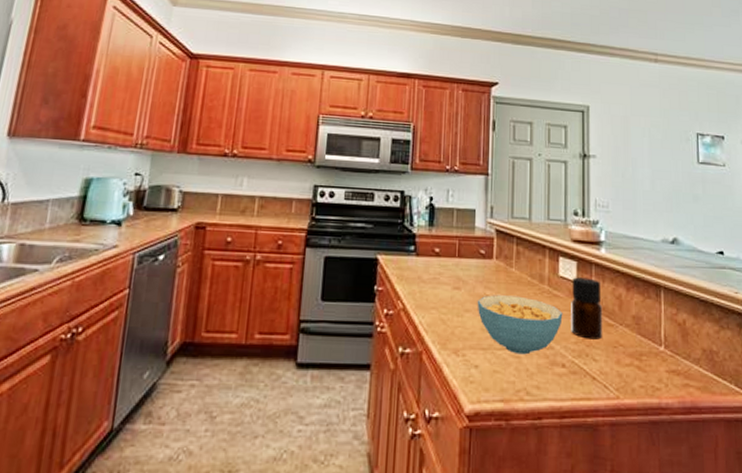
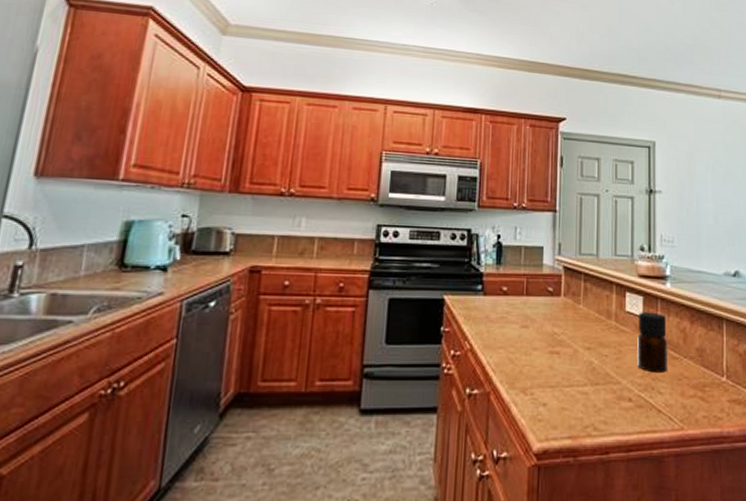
cereal bowl: present [477,295,563,355] -> none [545,332,629,391]

